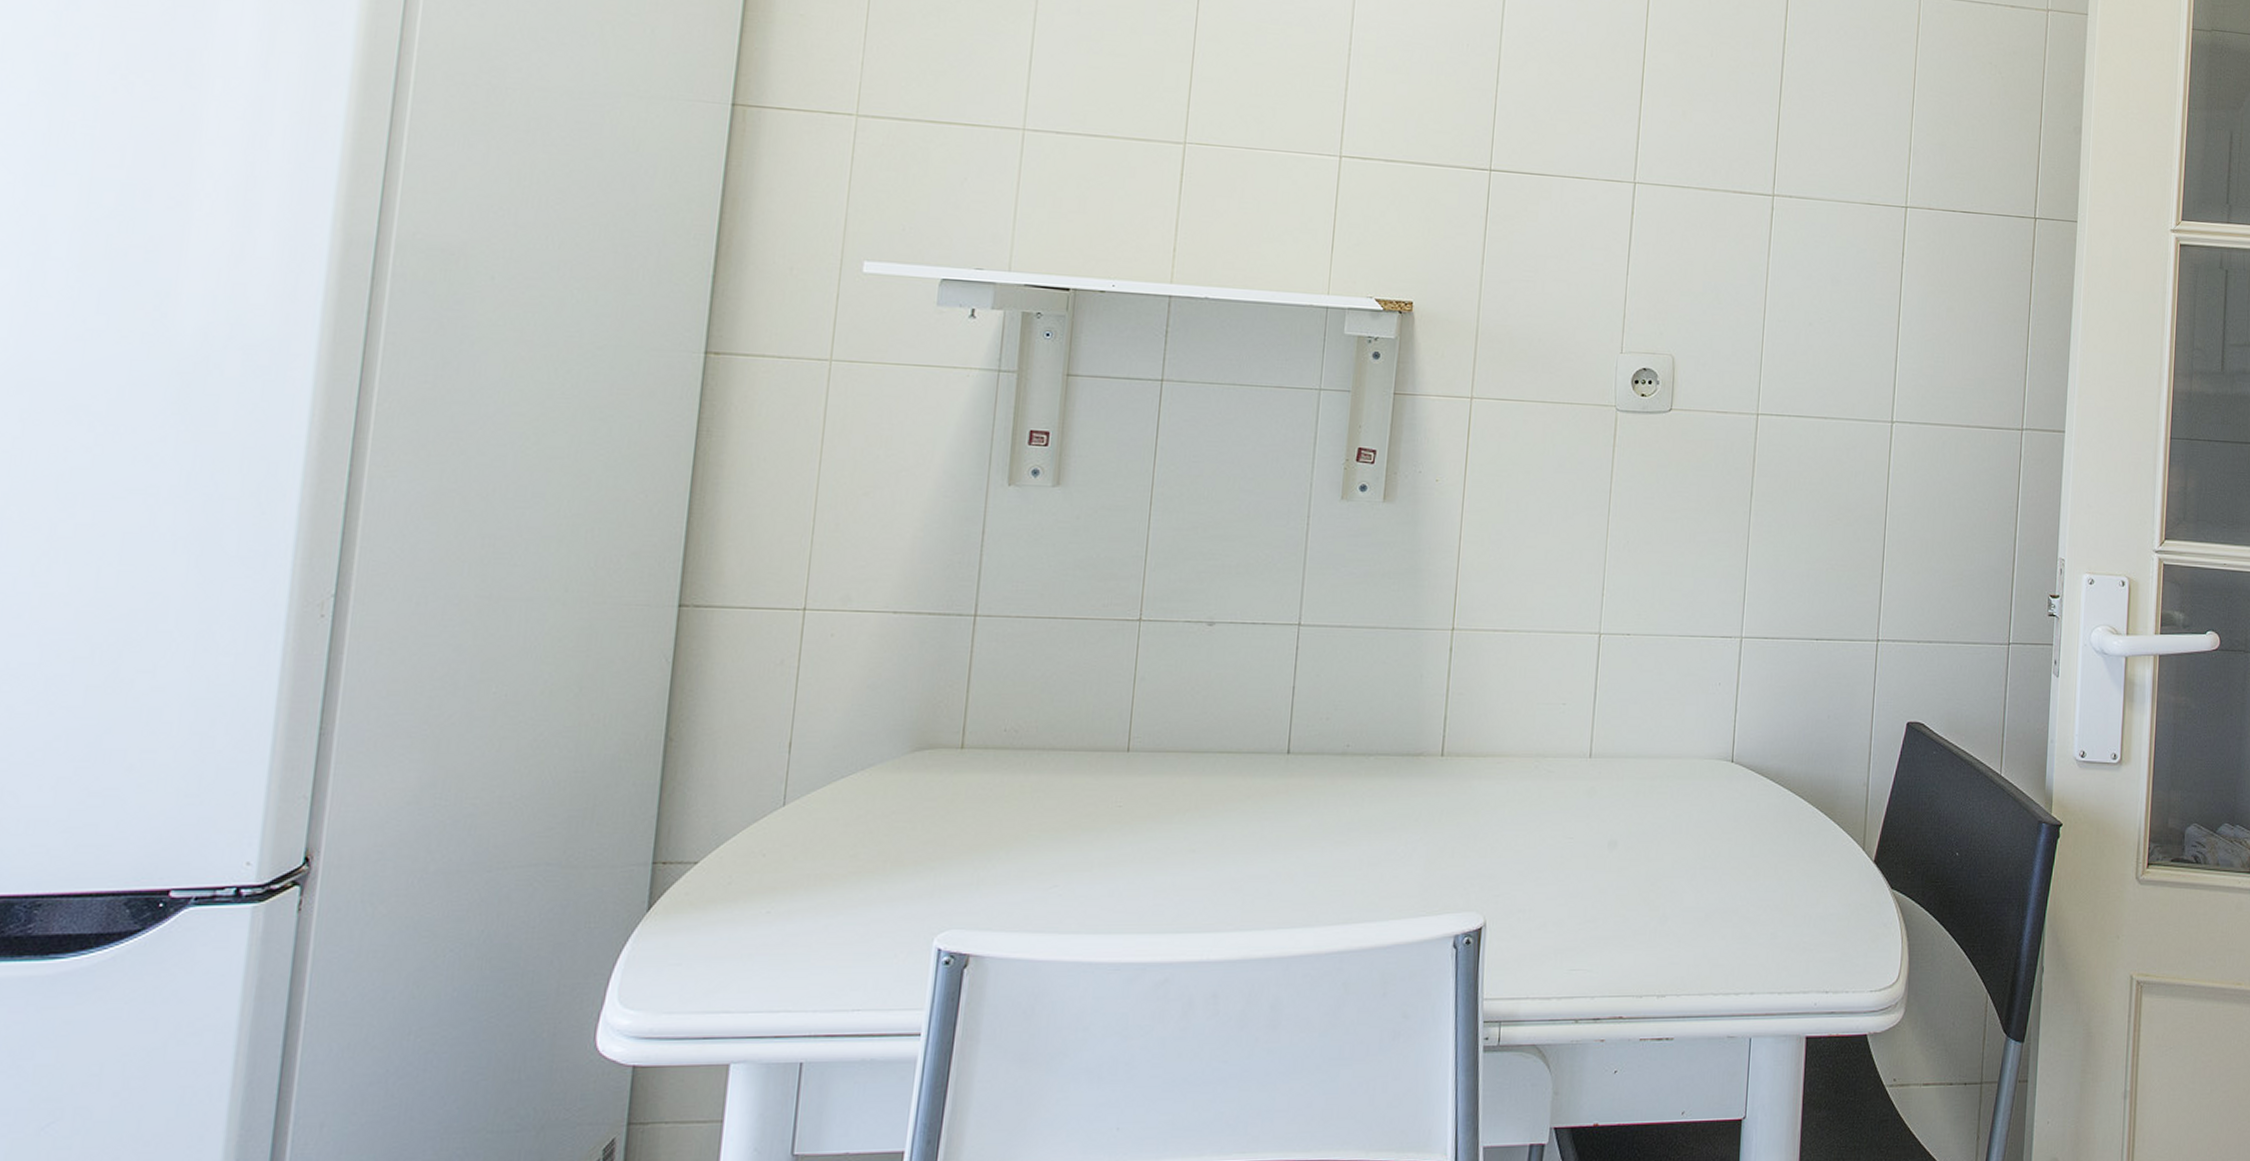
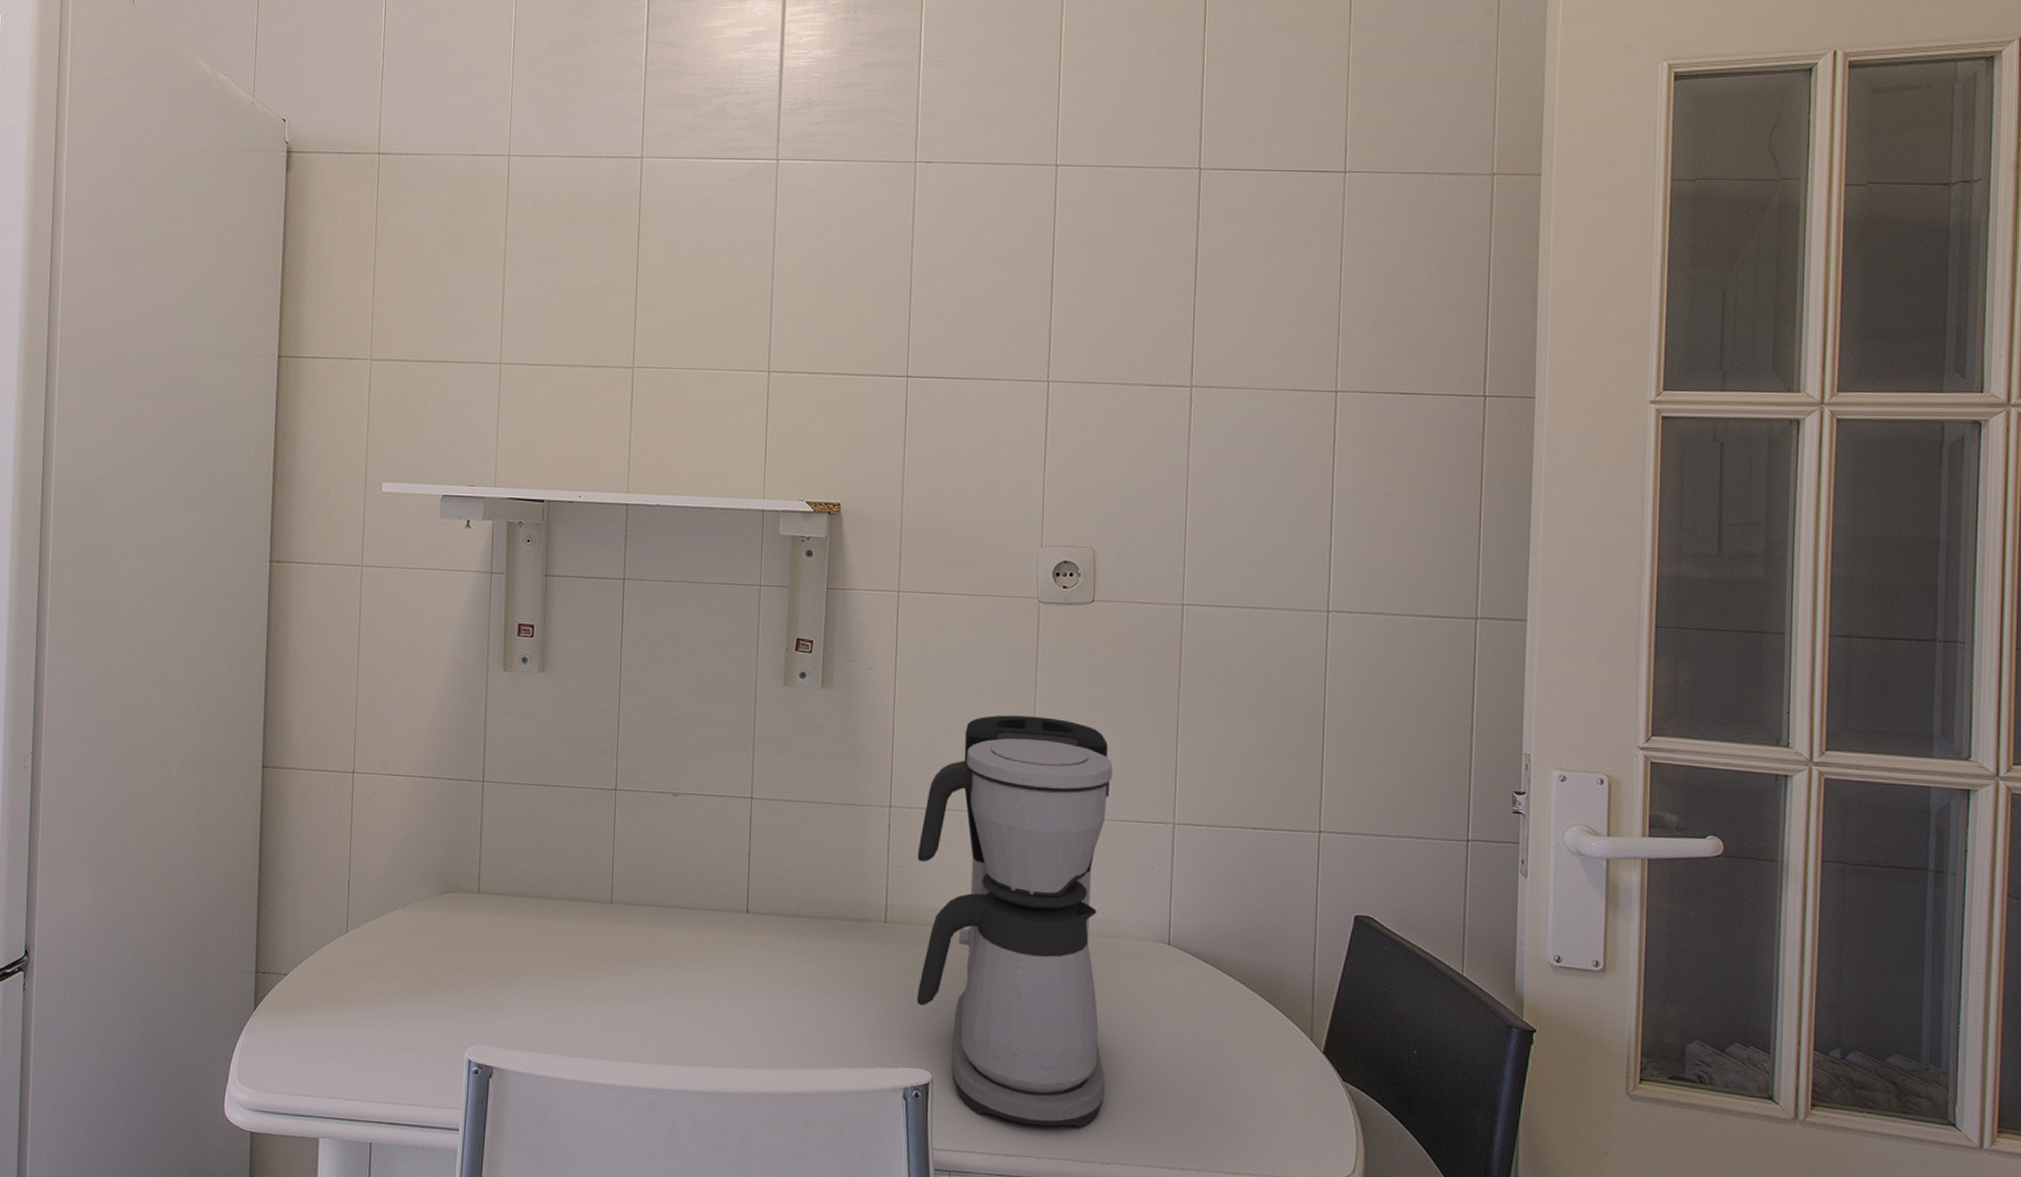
coffee maker: none [1472,528,1684,963] -> present [916,715,1113,1129]

